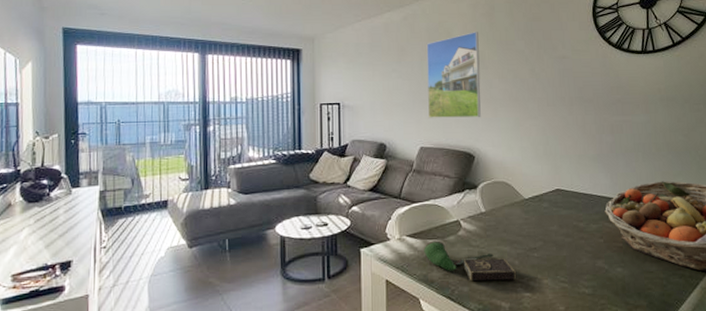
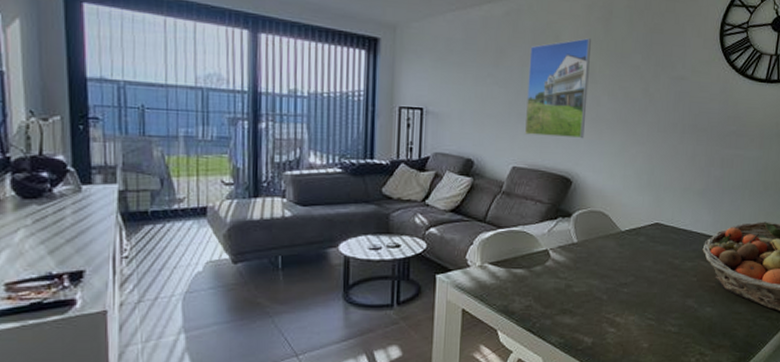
book: present [424,240,516,281] -> none [506,270,603,315]

